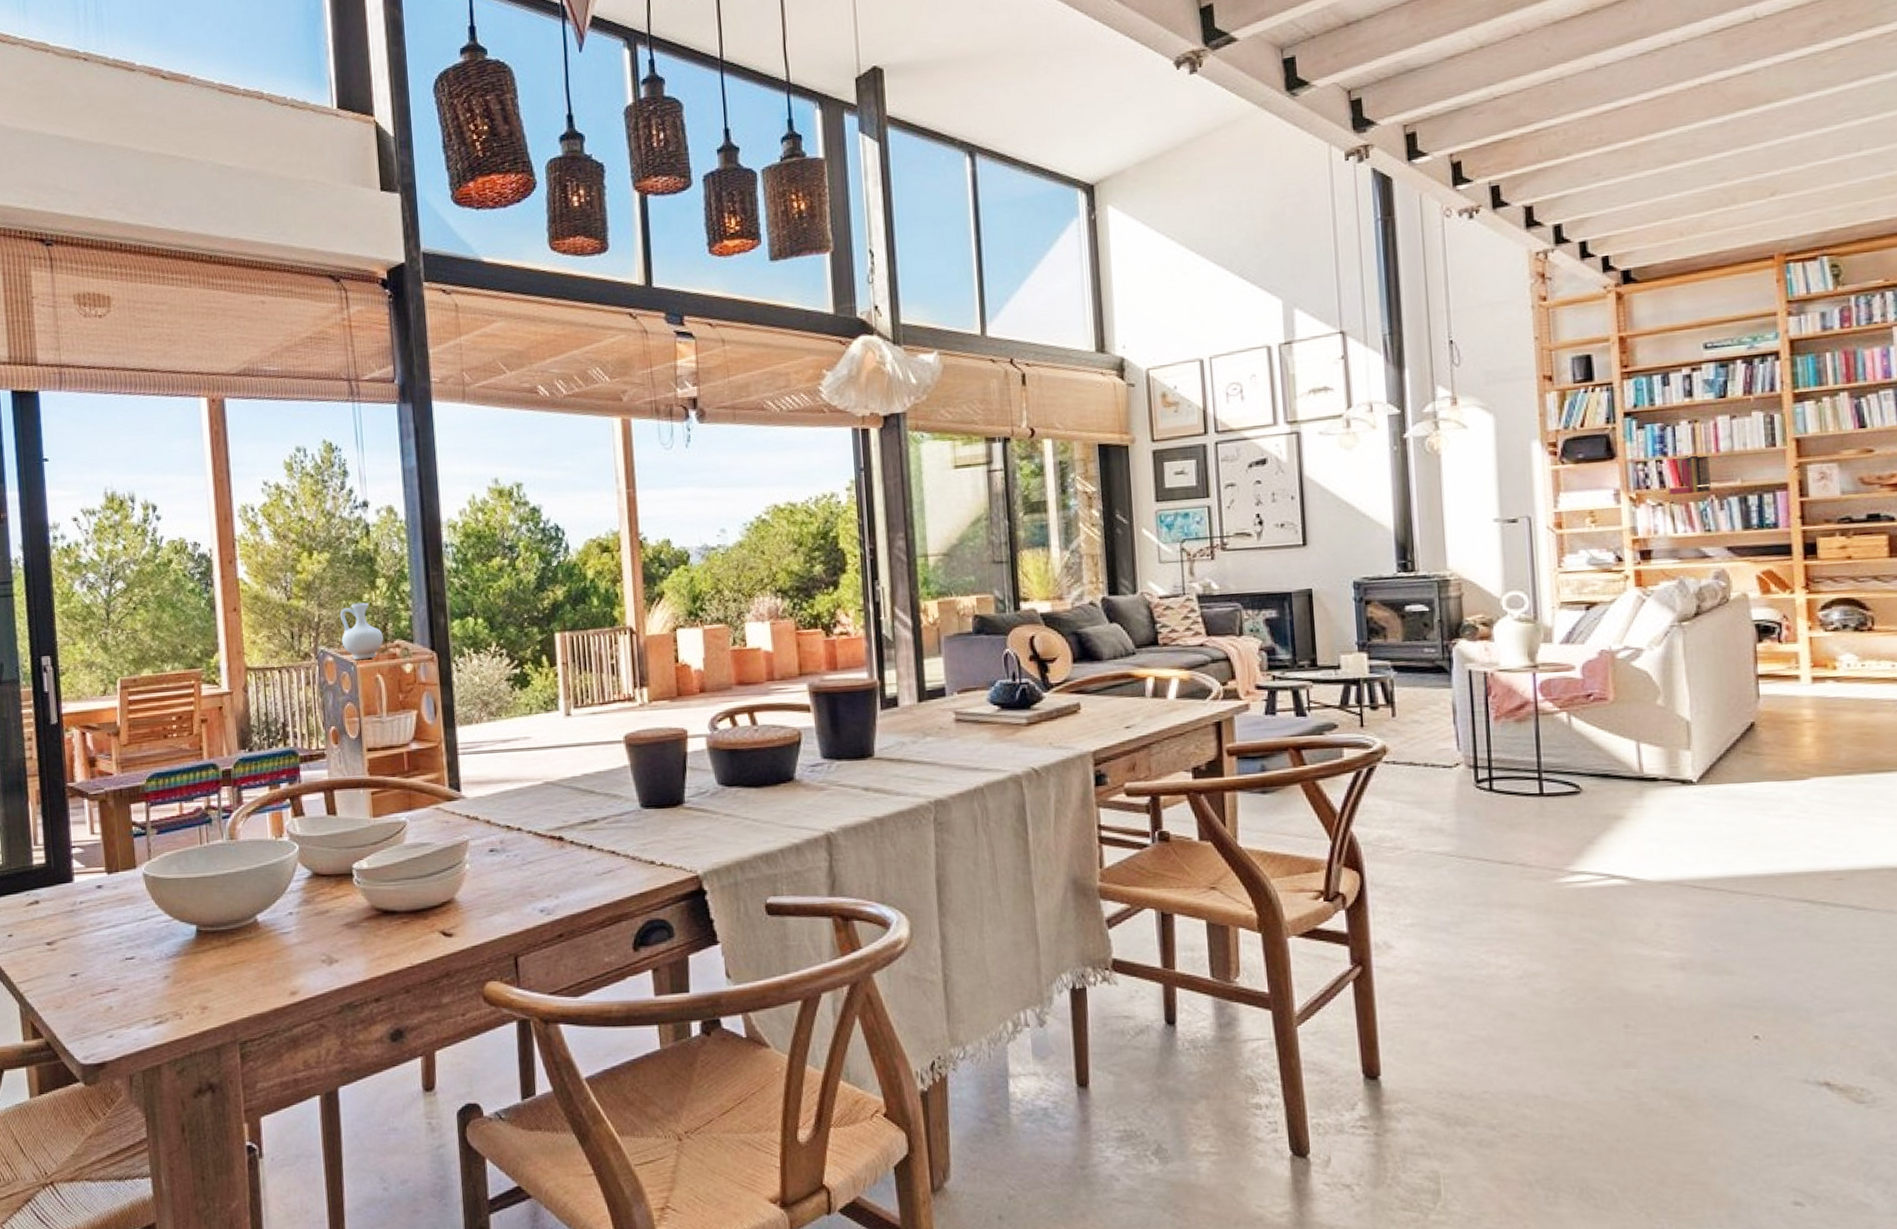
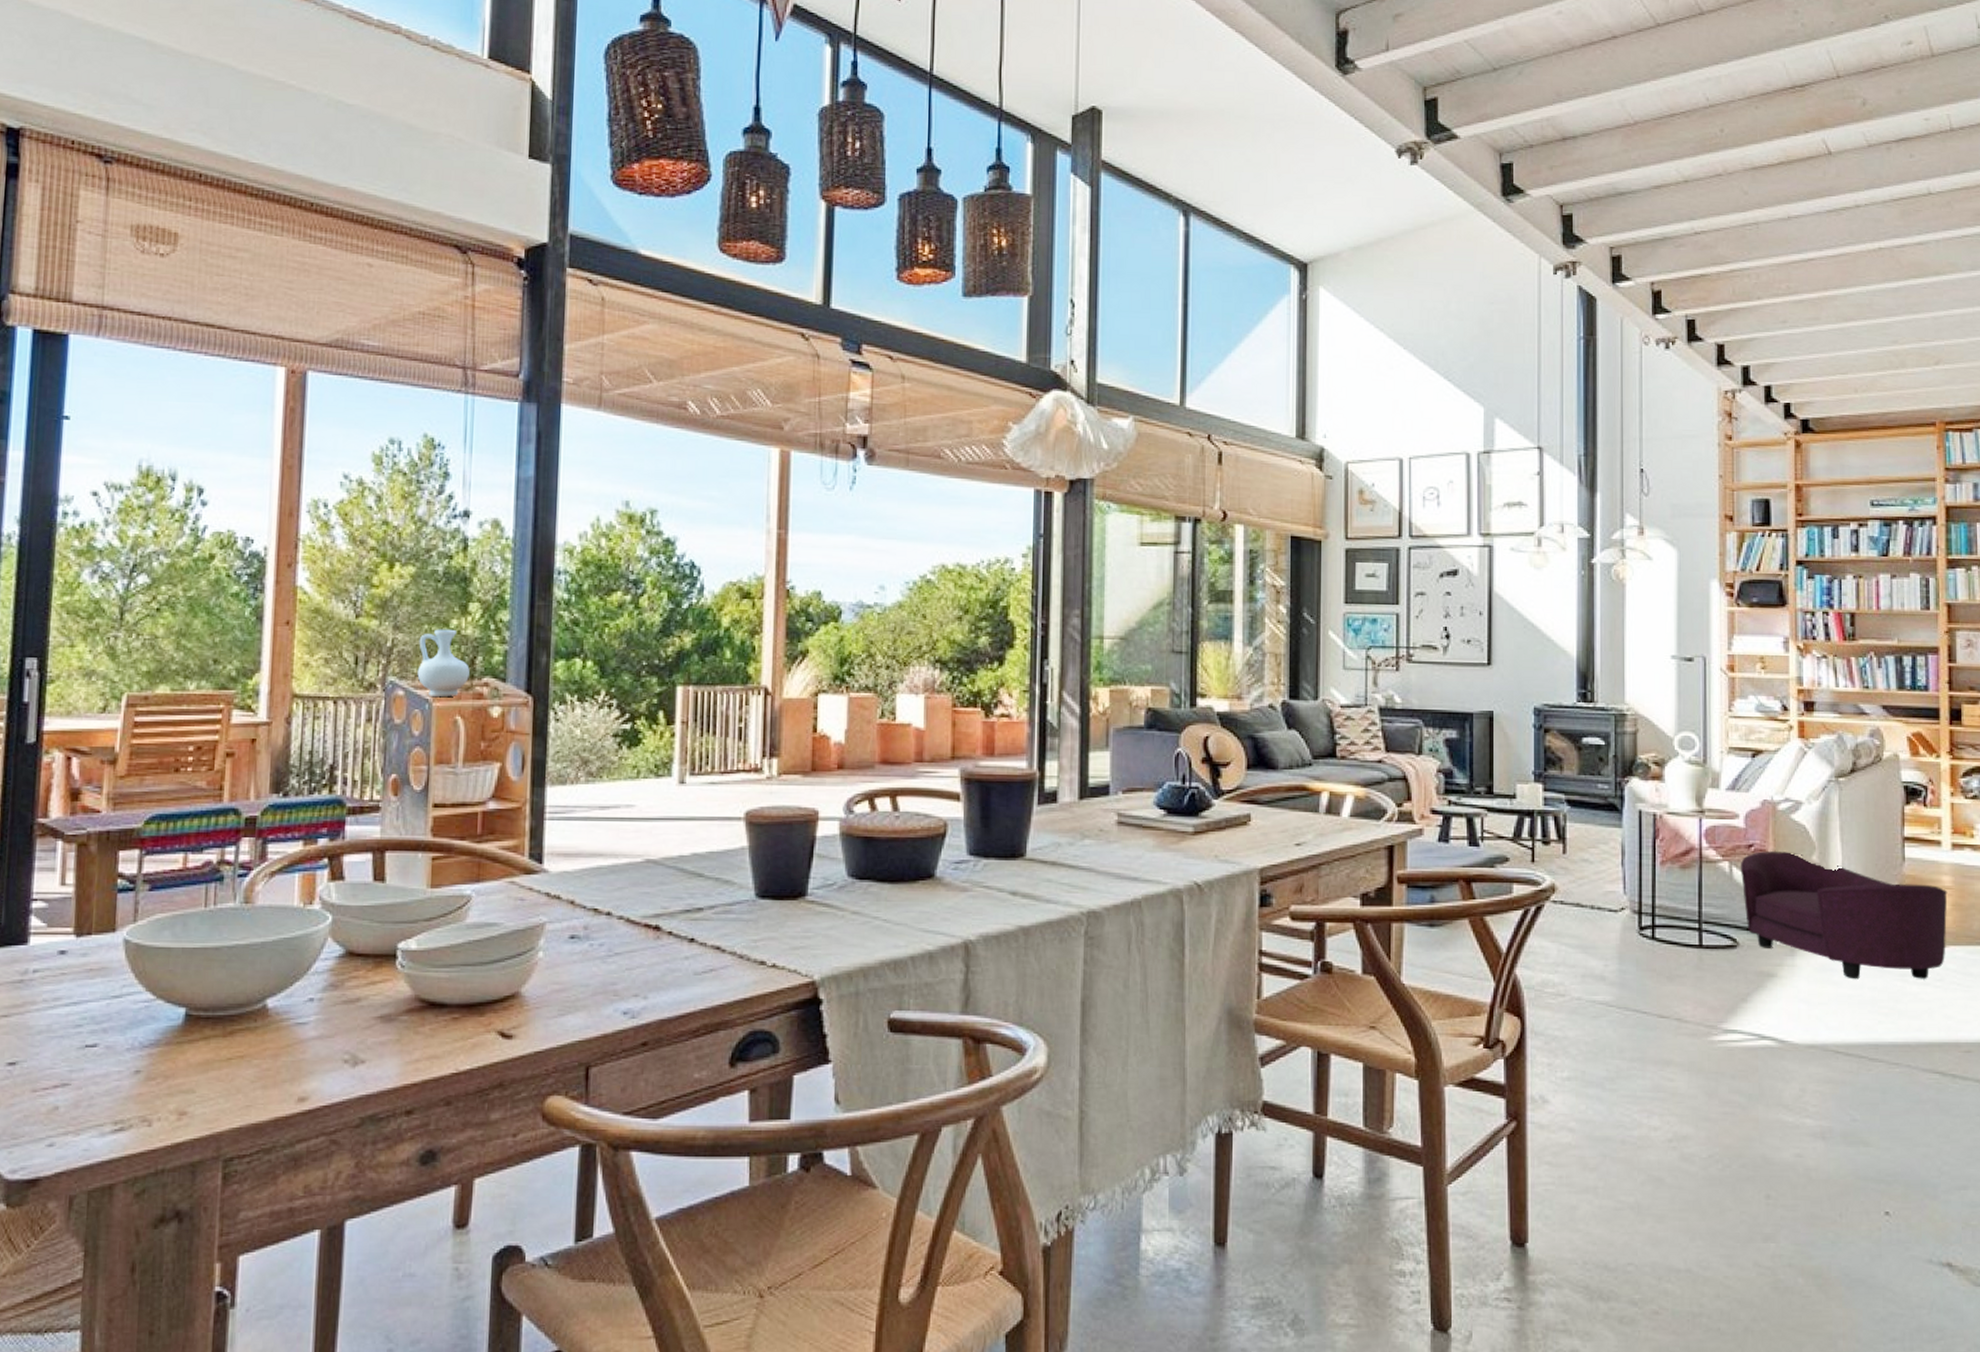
dog bed: none [1579,698,1810,815] -> present [1740,851,1948,979]
books: present [1668,454,1711,495] -> none [1832,610,1871,649]

